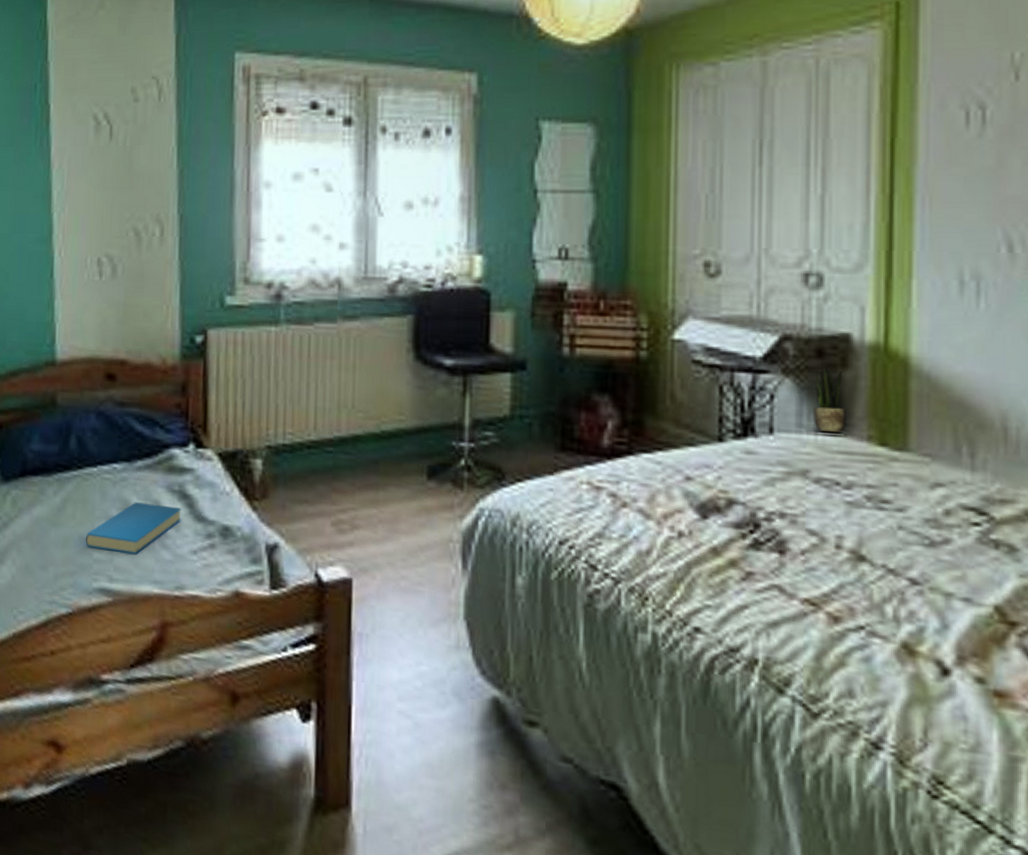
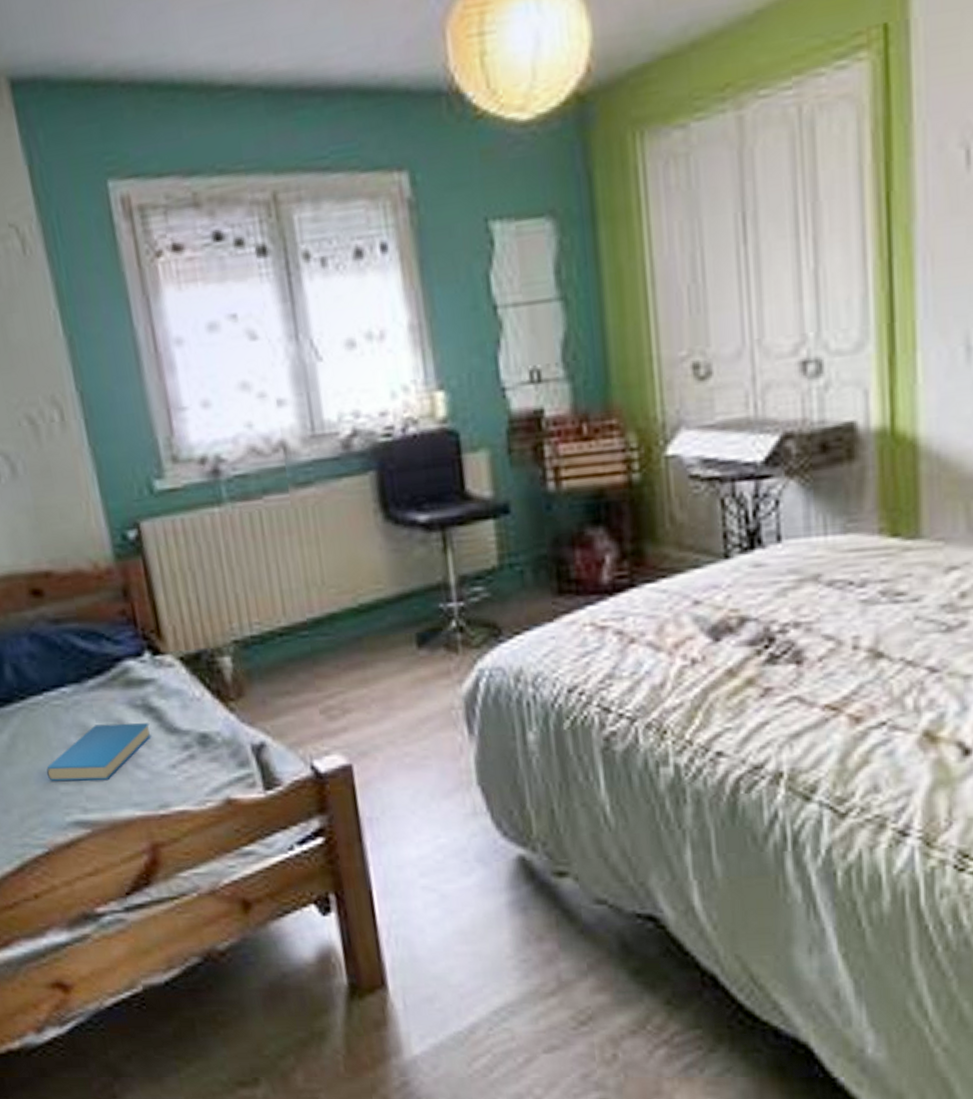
potted plant: present [813,367,846,433] -> none [819,460,856,531]

